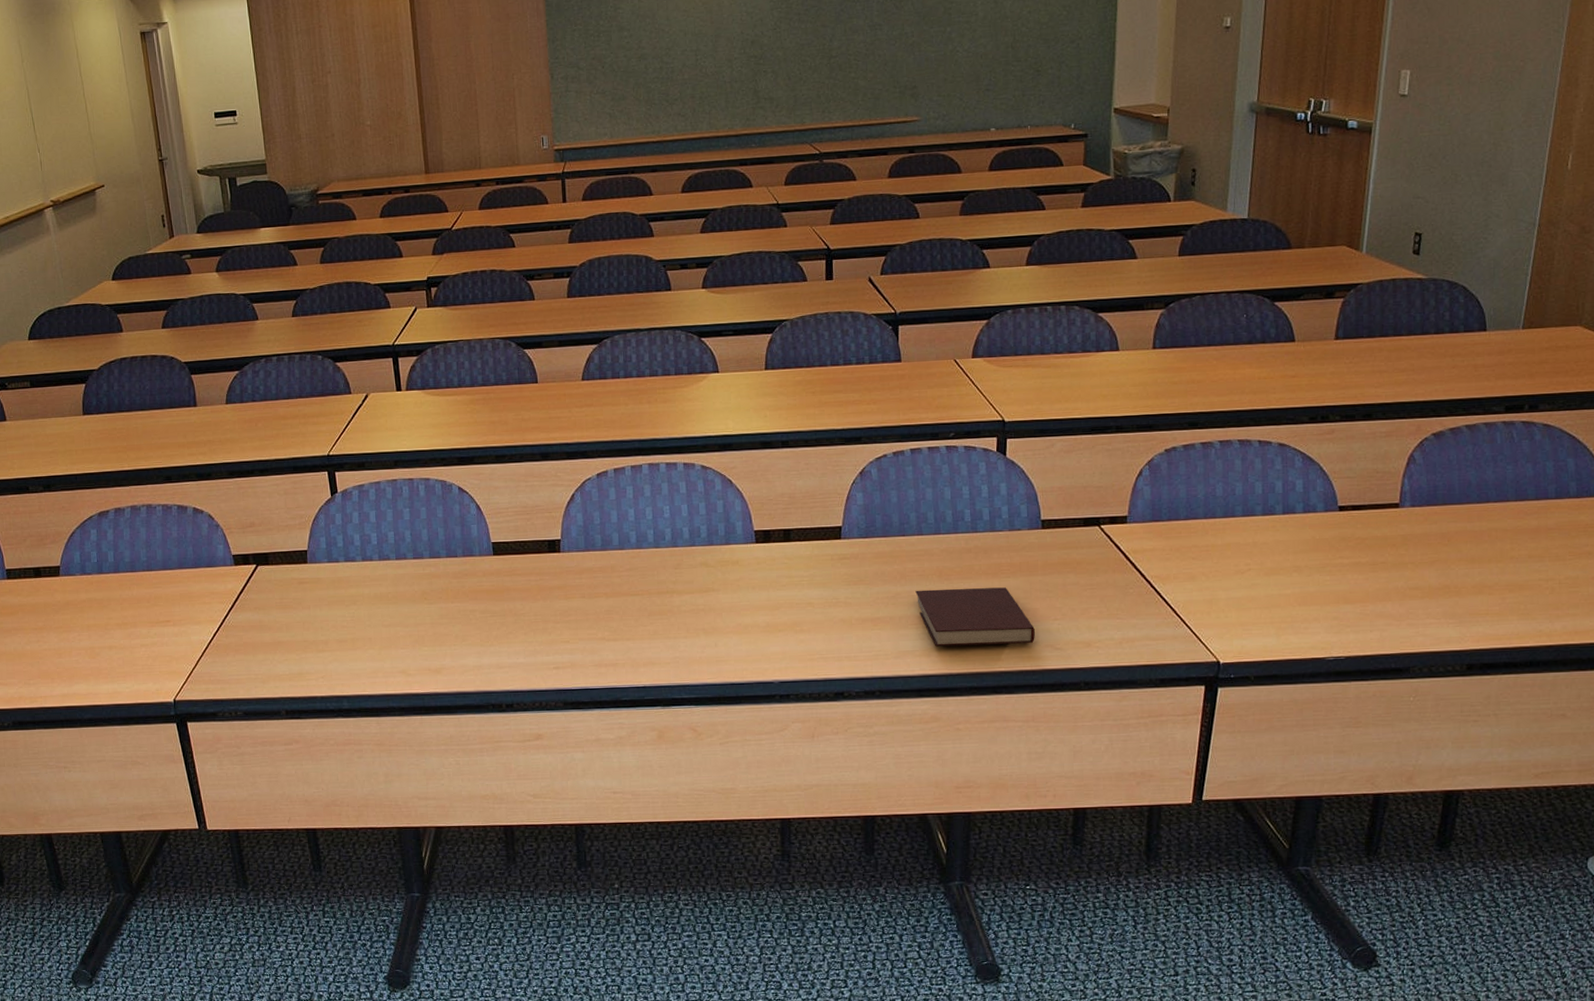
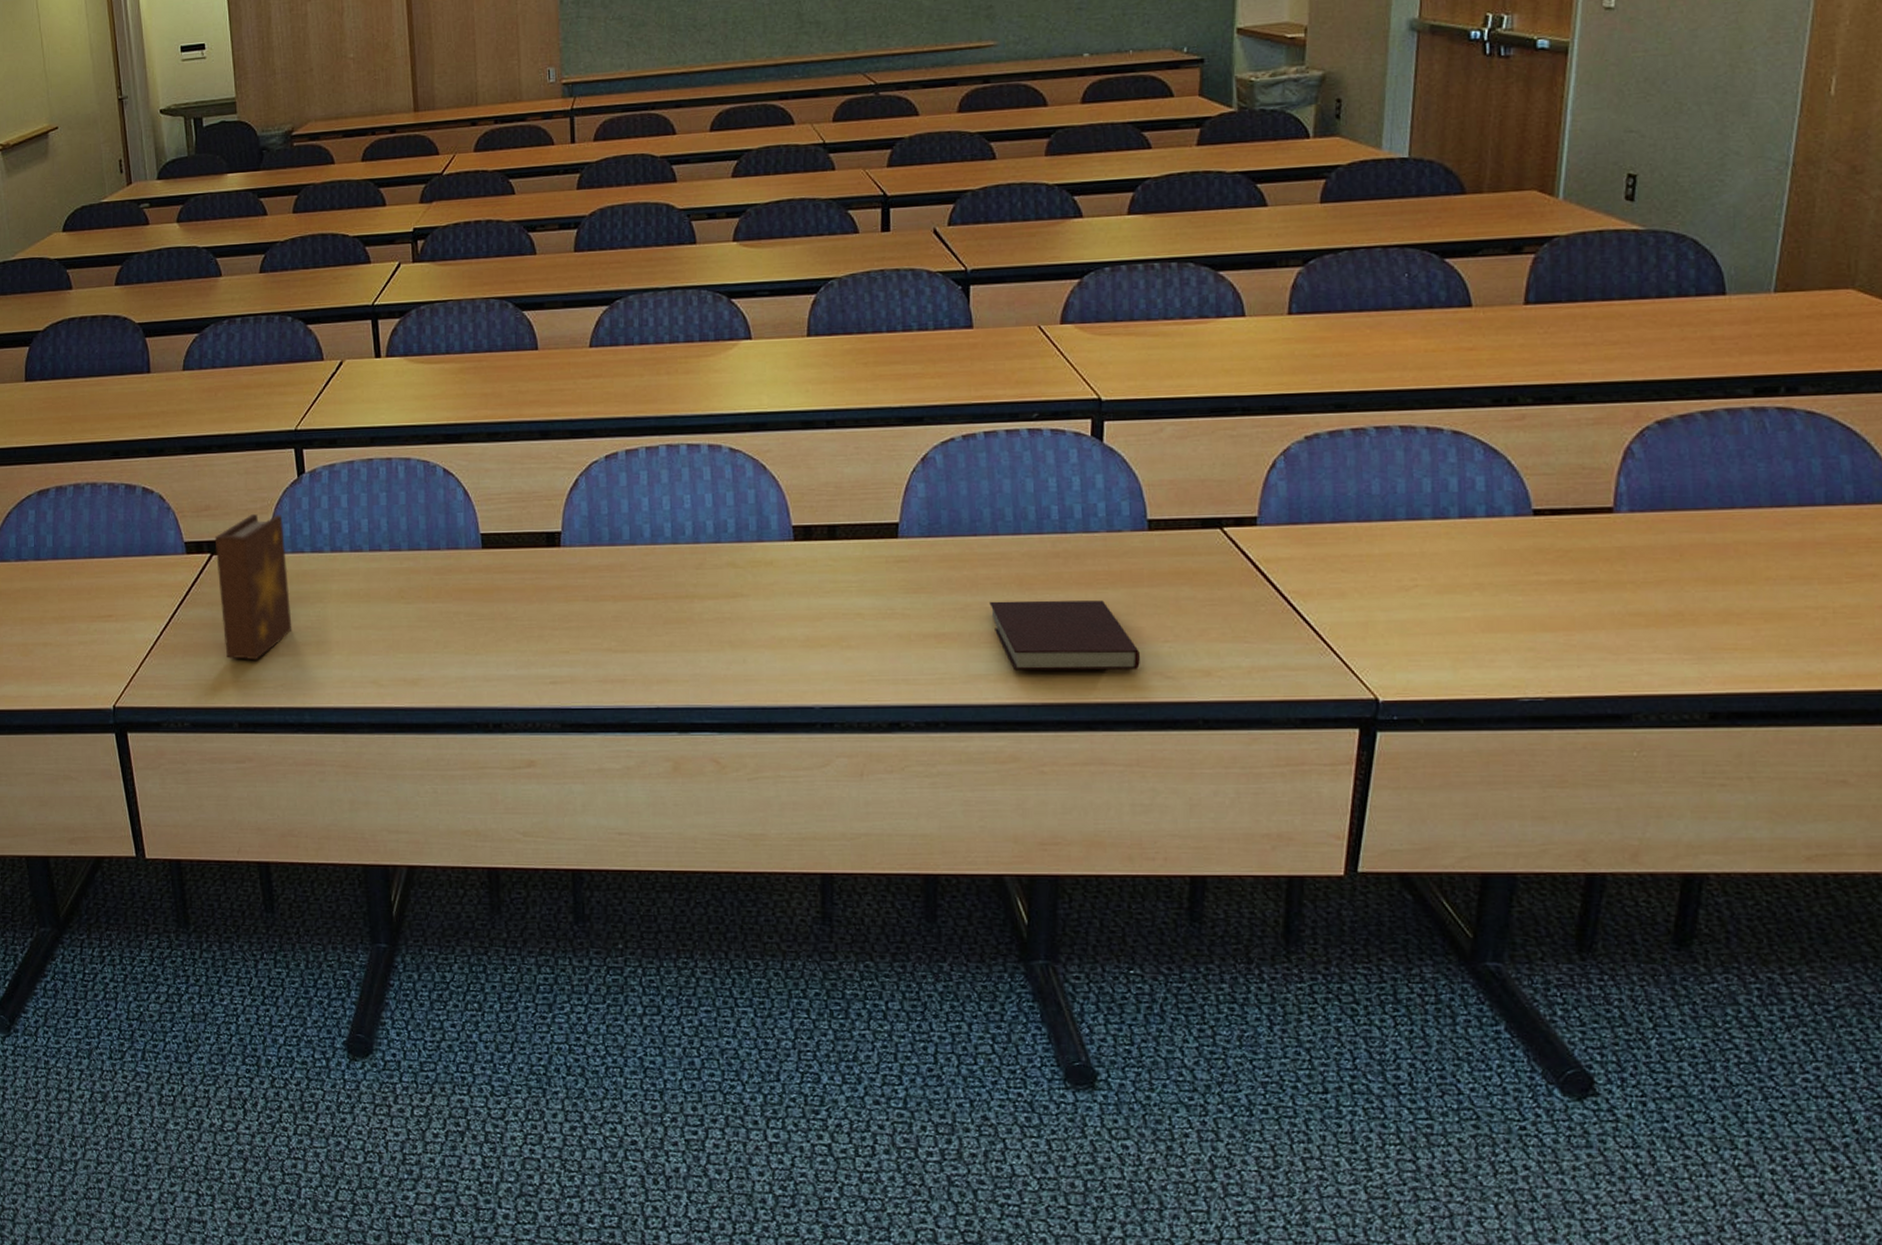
book: none [259,529,330,656] -> present [214,514,292,660]

